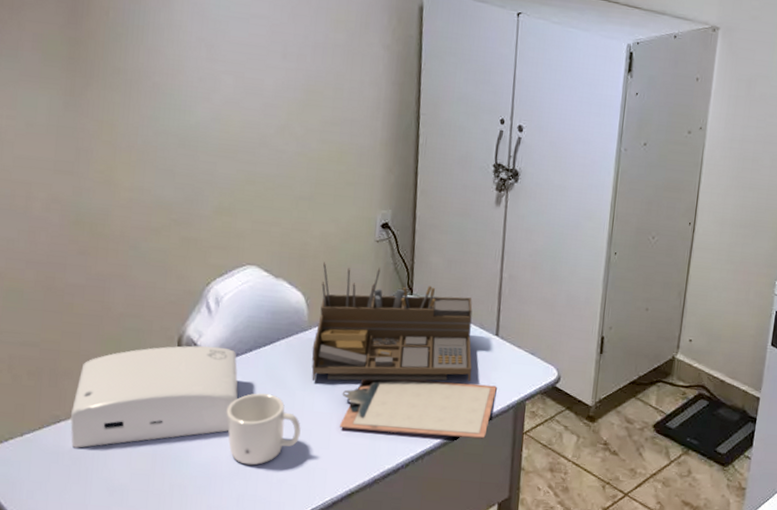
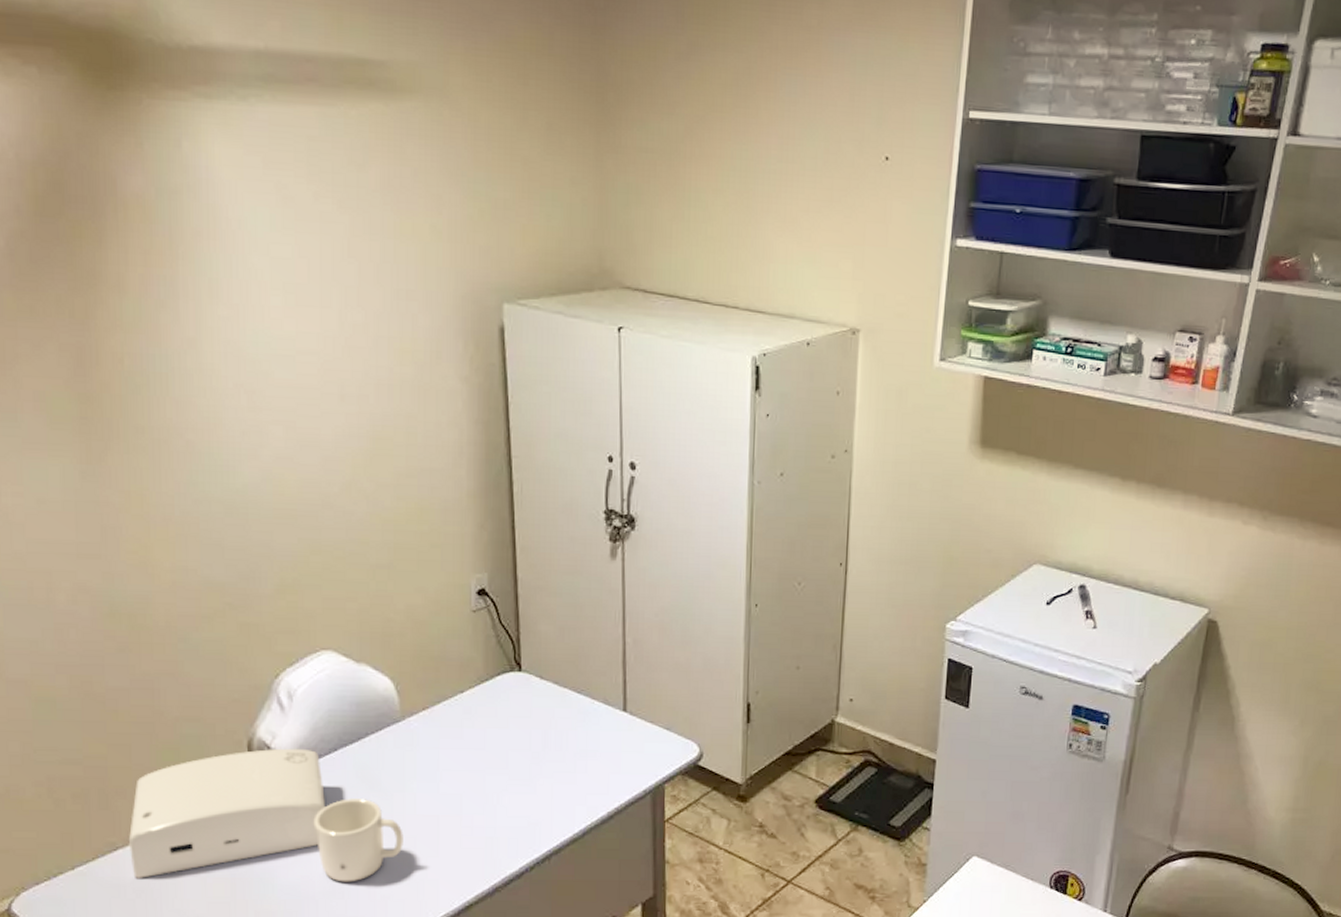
desk organizer: present [311,262,473,382] -> none [408,640,599,780]
clipboard: present [339,378,497,439] -> none [448,768,629,832]

